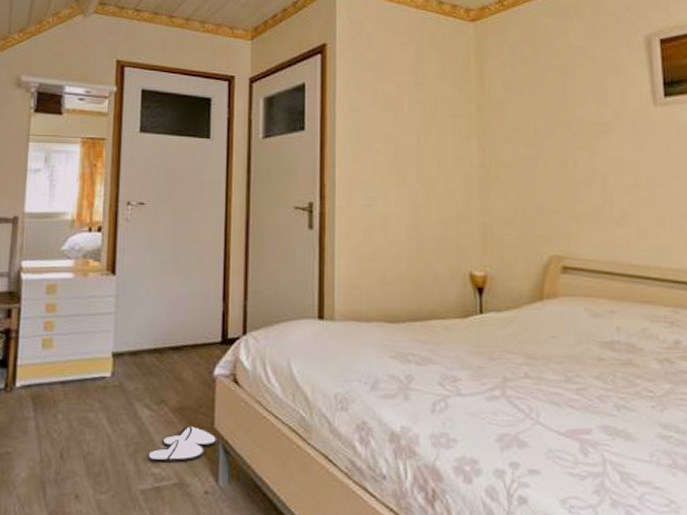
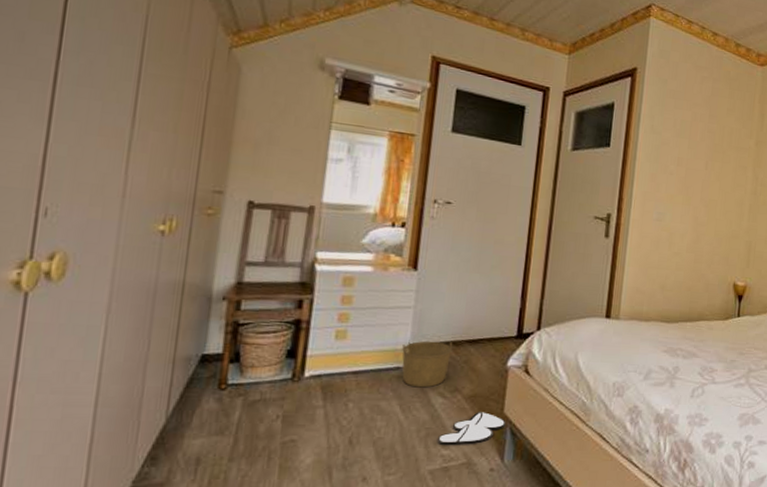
basket: none [106,348,156,399] -> present [402,341,453,388]

